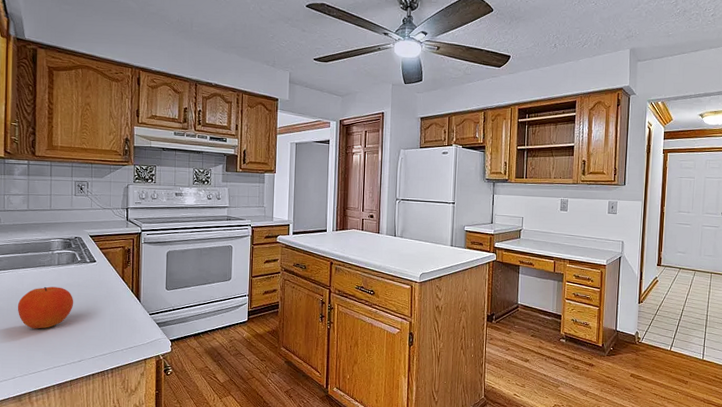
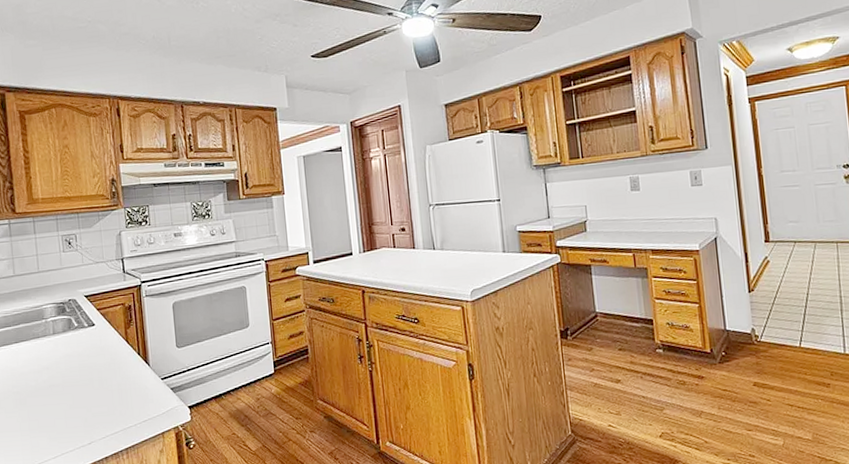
fruit: present [17,286,74,329] -> none [14,359,76,412]

